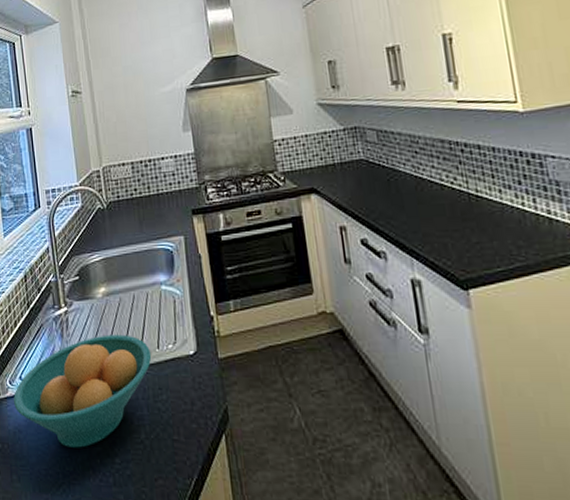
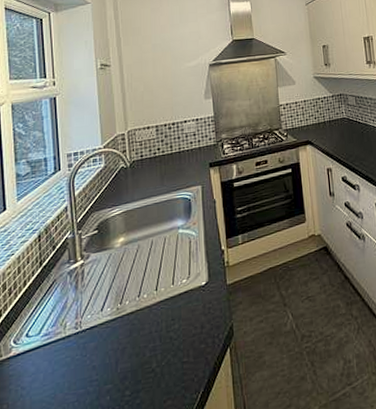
fruit bowl: present [14,334,152,448] -> none [18,277,166,392]

